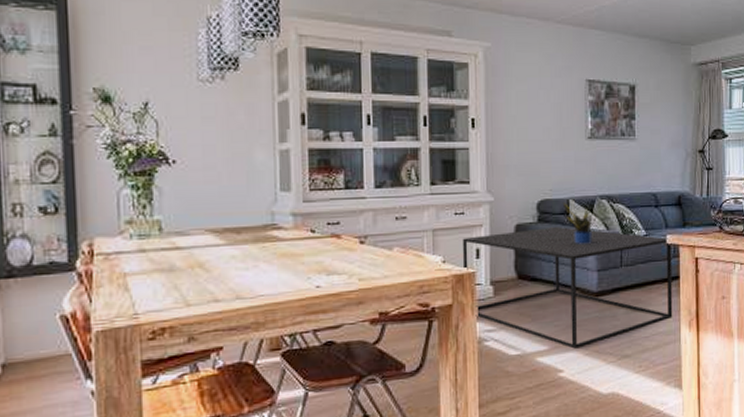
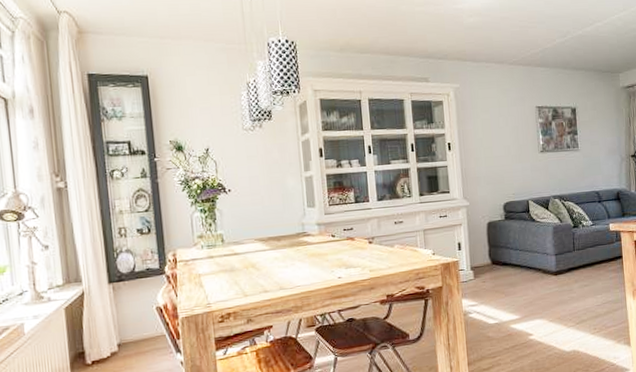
coffee table: present [462,227,673,349] -> none [446,222,619,317]
potted plant: present [562,203,592,244] -> none [523,203,549,235]

